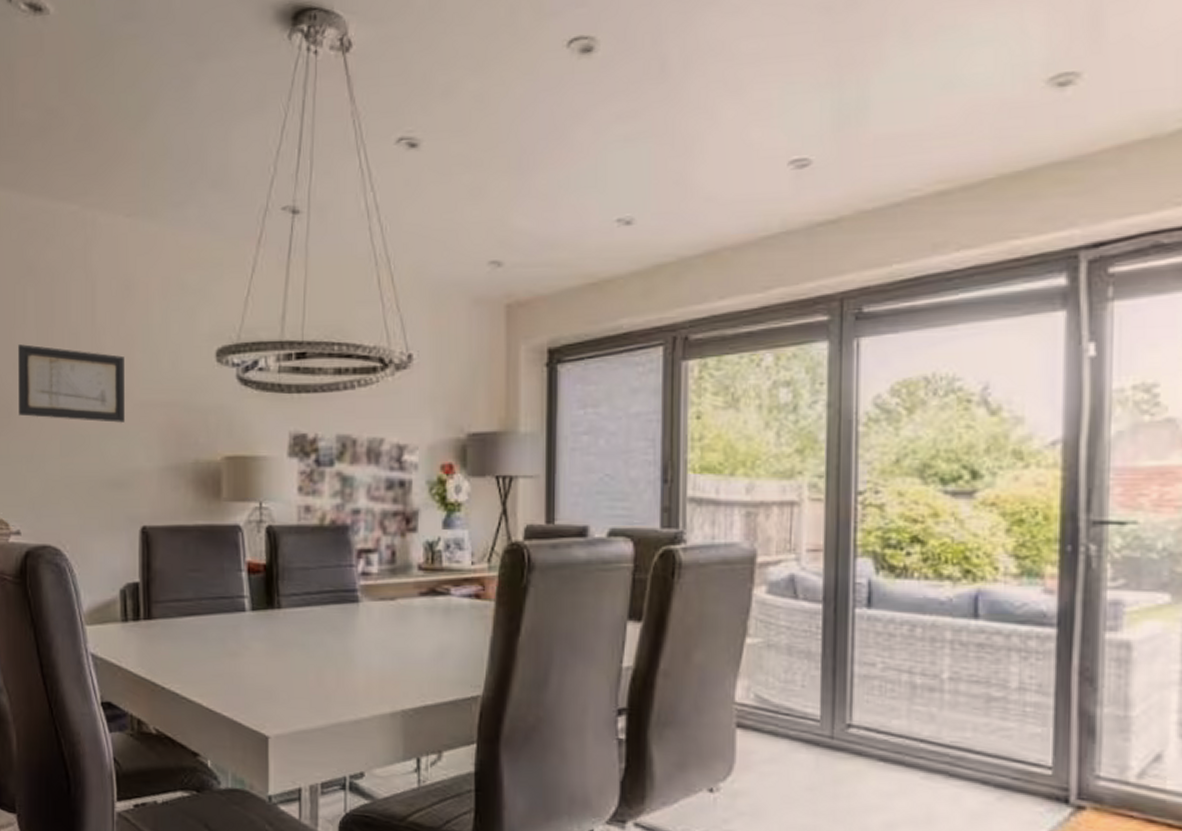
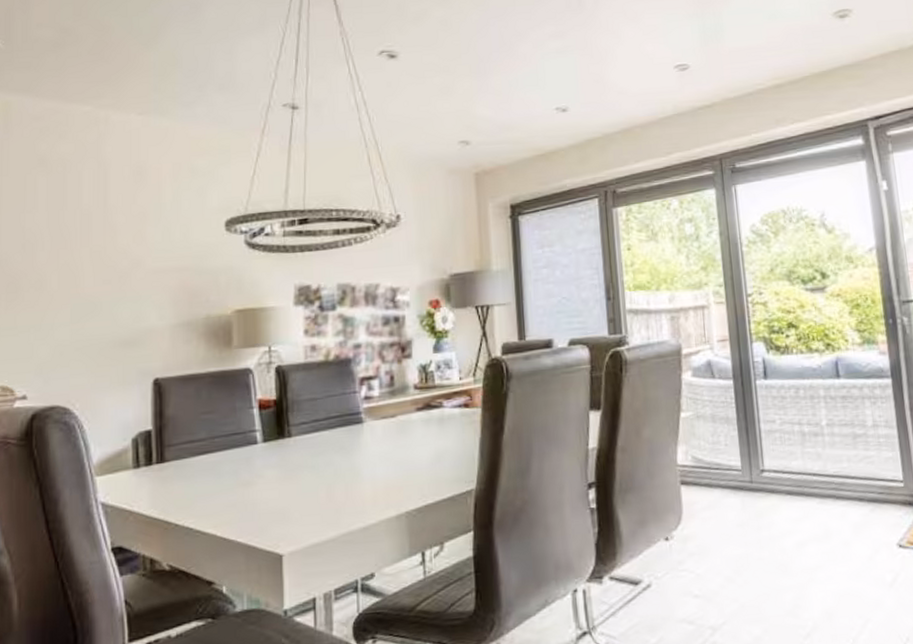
wall art: present [18,344,124,423] -> none [27,226,137,290]

